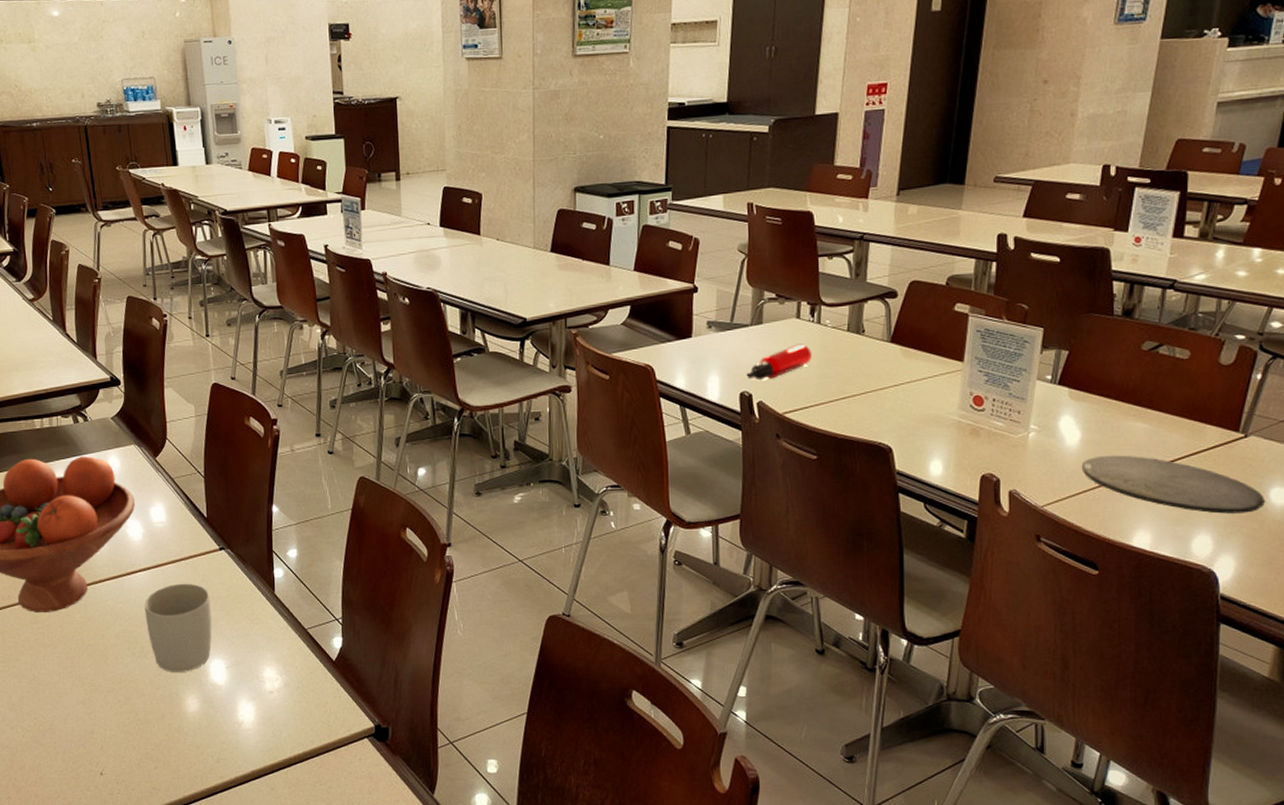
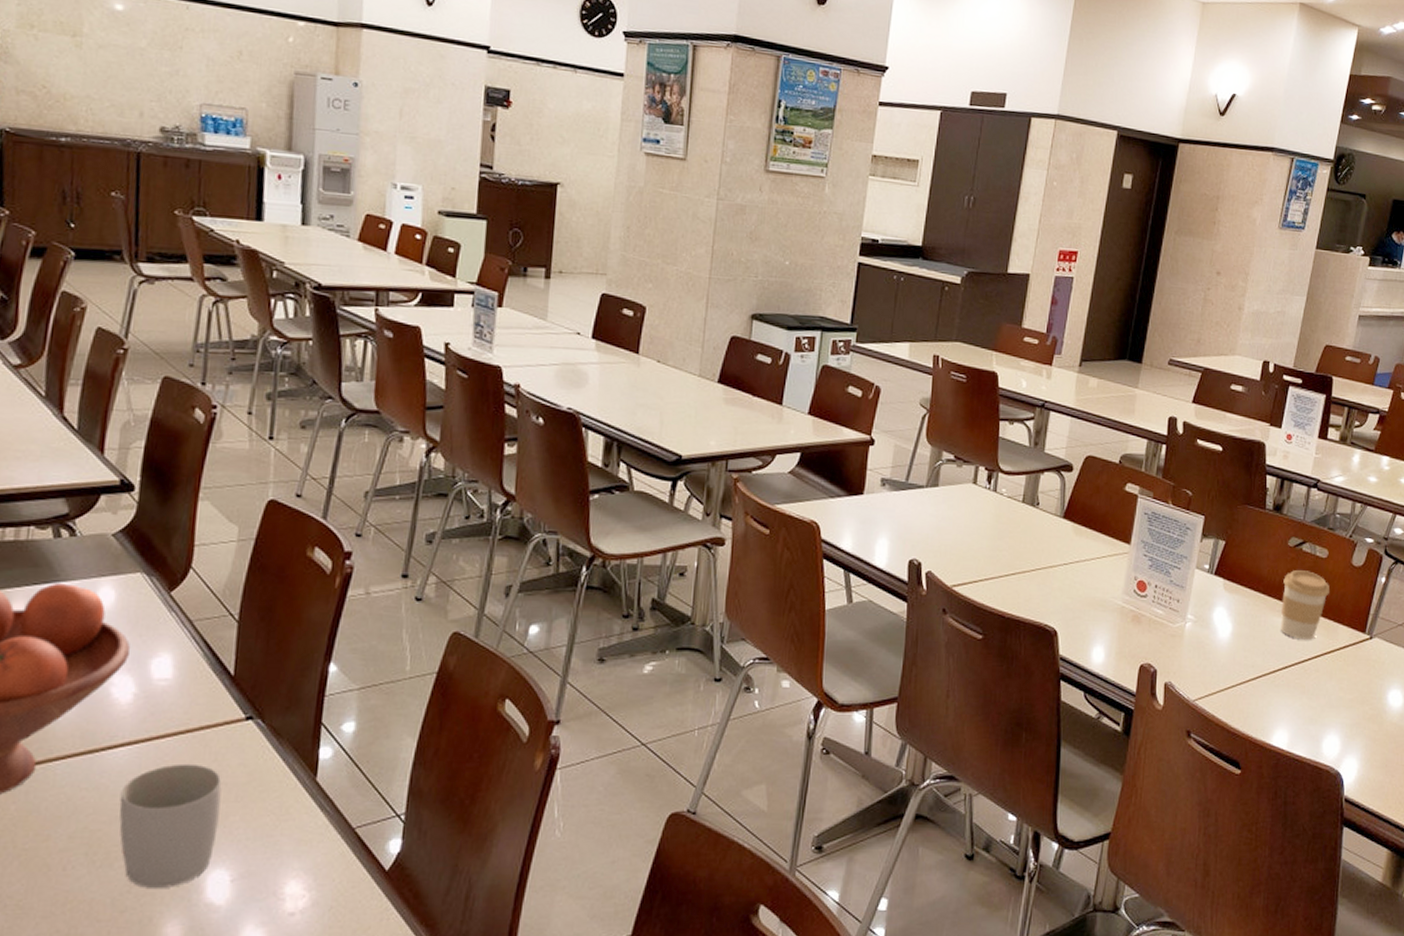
water bottle: present [746,344,812,381] -> none [917,511,986,548]
plate: present [1081,455,1265,514] -> none [1231,650,1384,715]
coffee cup: none [1136,373,1193,442] -> present [1280,570,1329,640]

